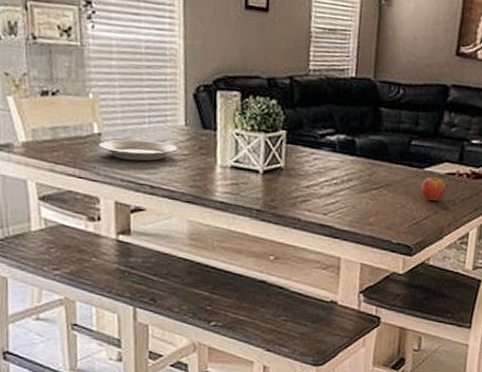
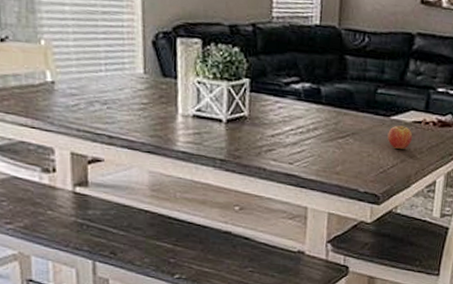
plate: present [99,139,178,161] -> none [53,88,137,111]

